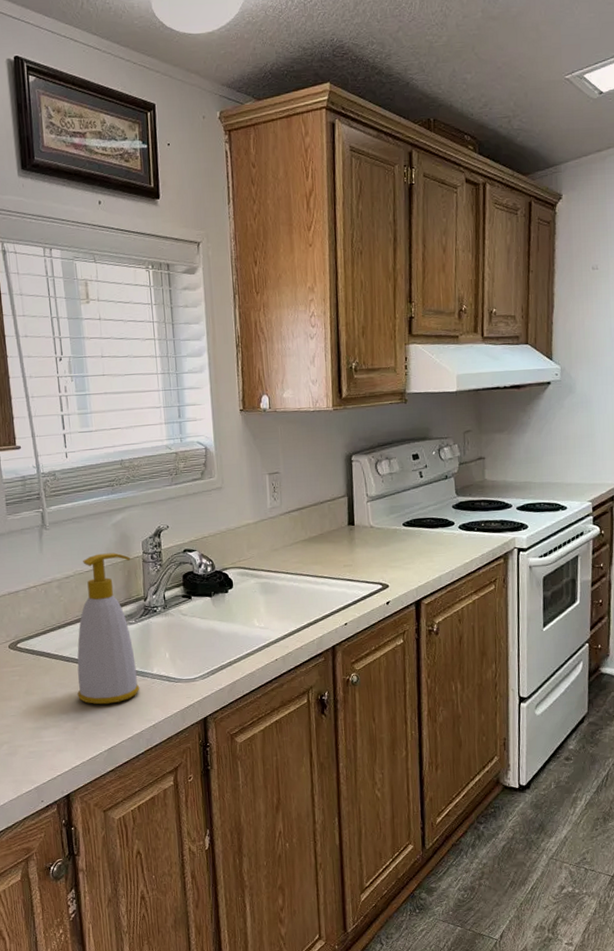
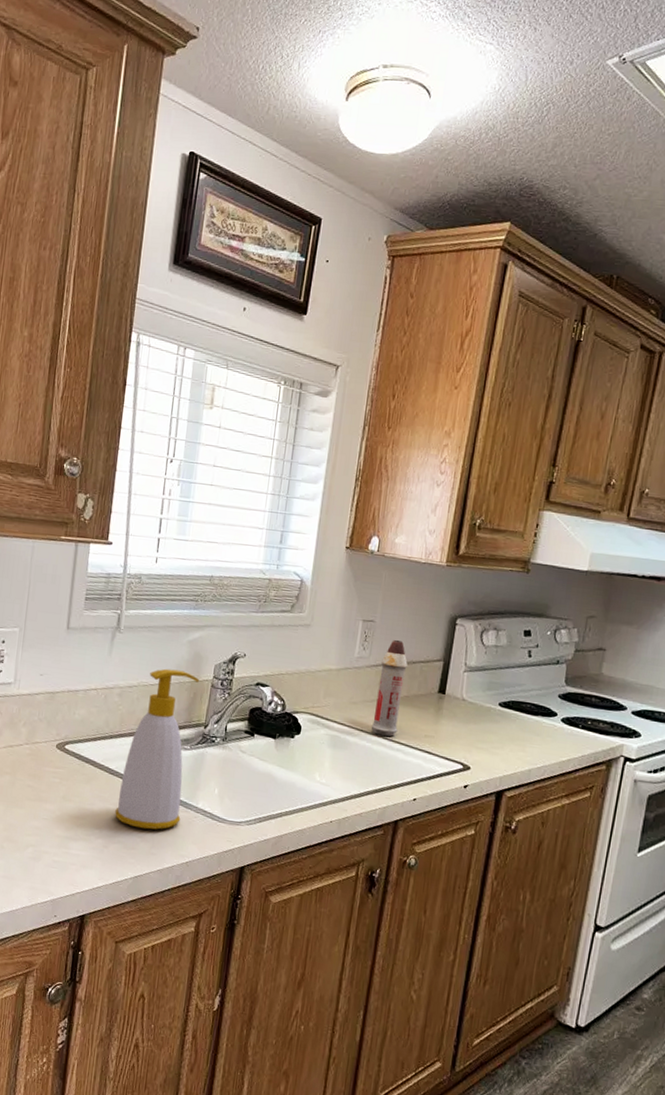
spray bottle: none [293,485,319,574] -> present [371,639,408,737]

